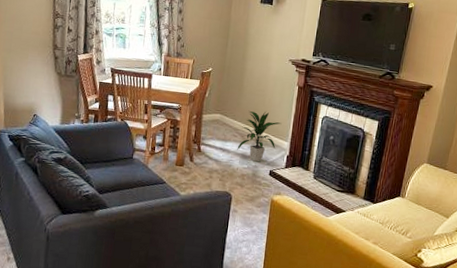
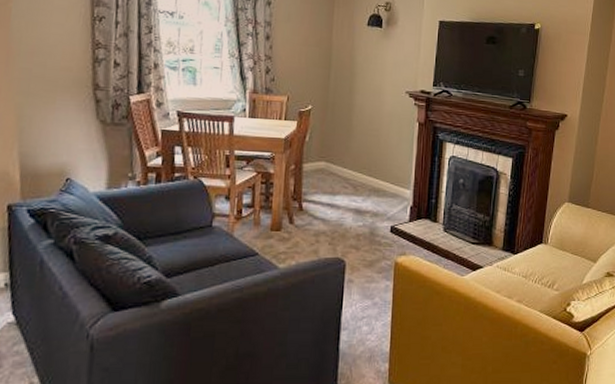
indoor plant: present [237,110,282,162] -> none [349,154,402,217]

